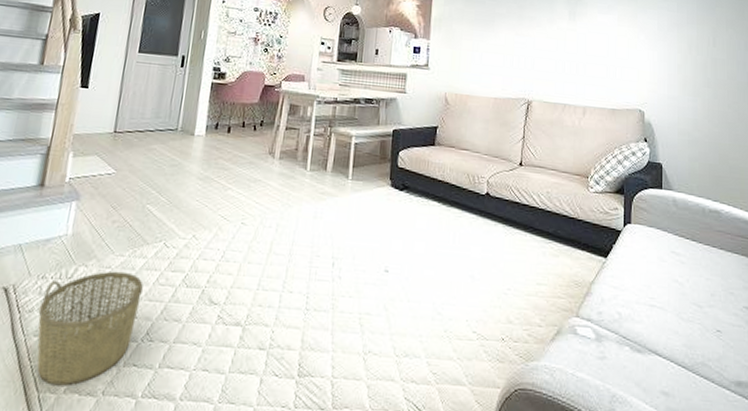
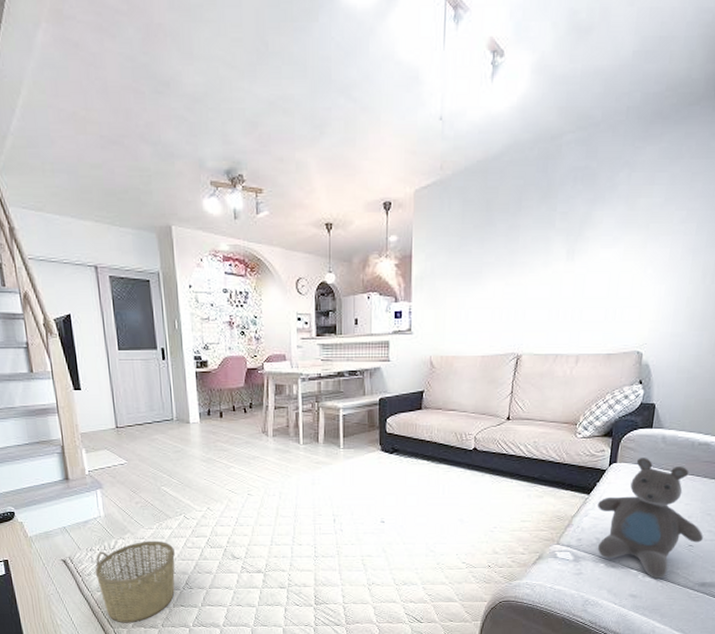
stuffed animal: none [615,220,730,372] -> present [597,458,703,579]

